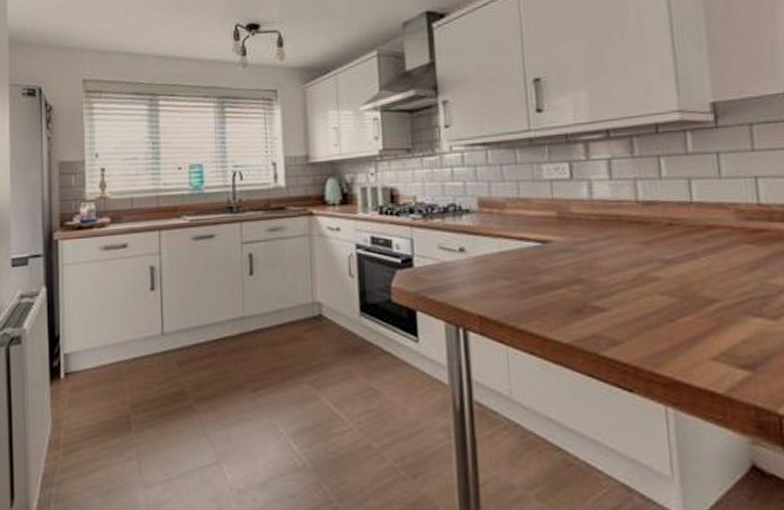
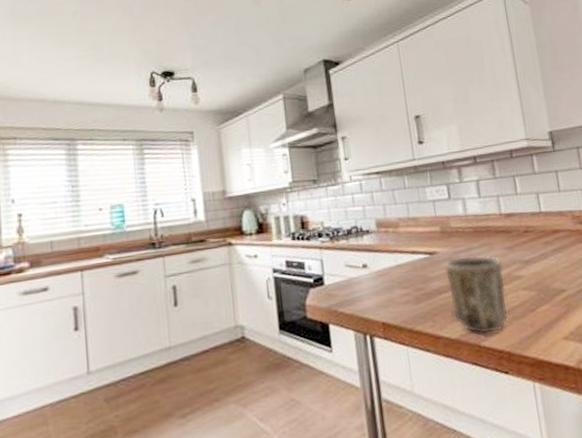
mug: none [559,247,639,343] -> present [444,255,509,335]

